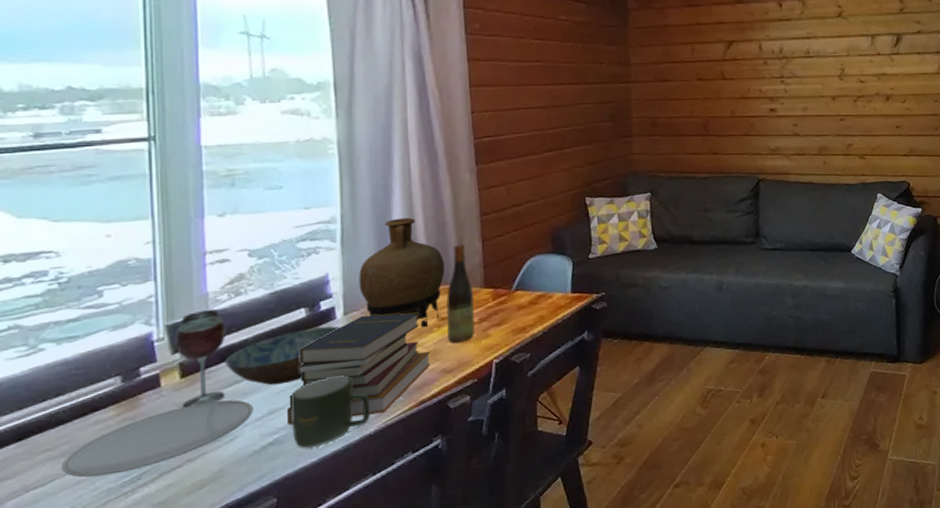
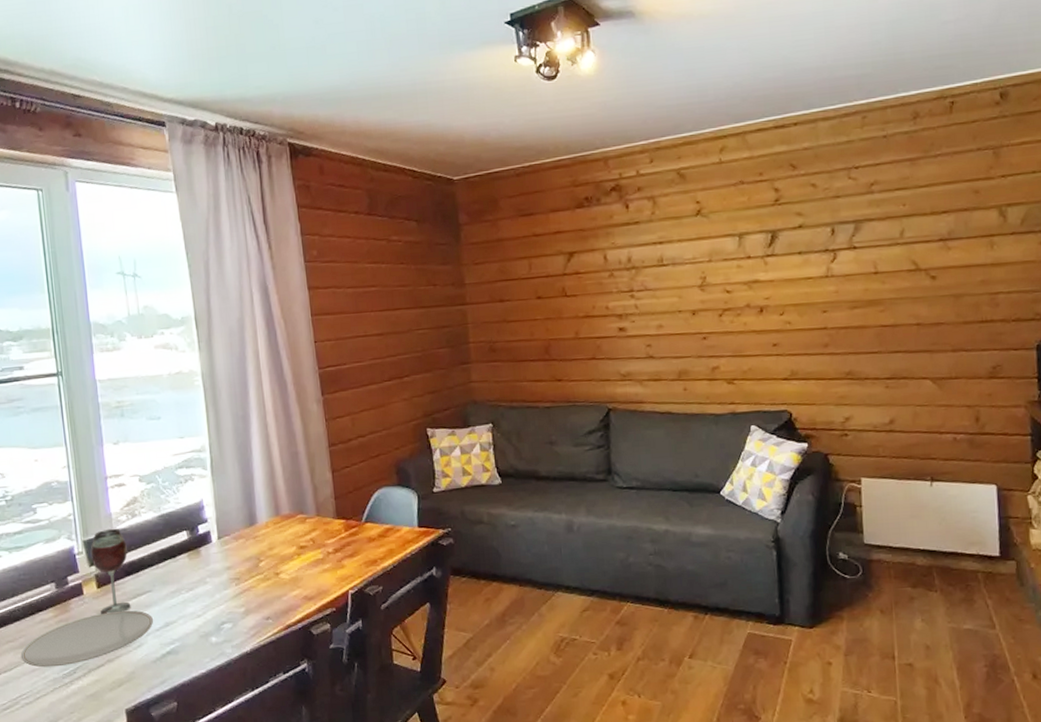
bowl: present [224,326,341,385] -> none [128,549,216,600]
books: present [287,313,430,424] -> none [179,540,293,637]
mug: present [290,375,370,448] -> none [181,596,246,660]
vase: present [359,217,444,328] -> none [227,447,301,555]
wine bottle: present [446,244,475,343] -> none [303,474,331,572]

